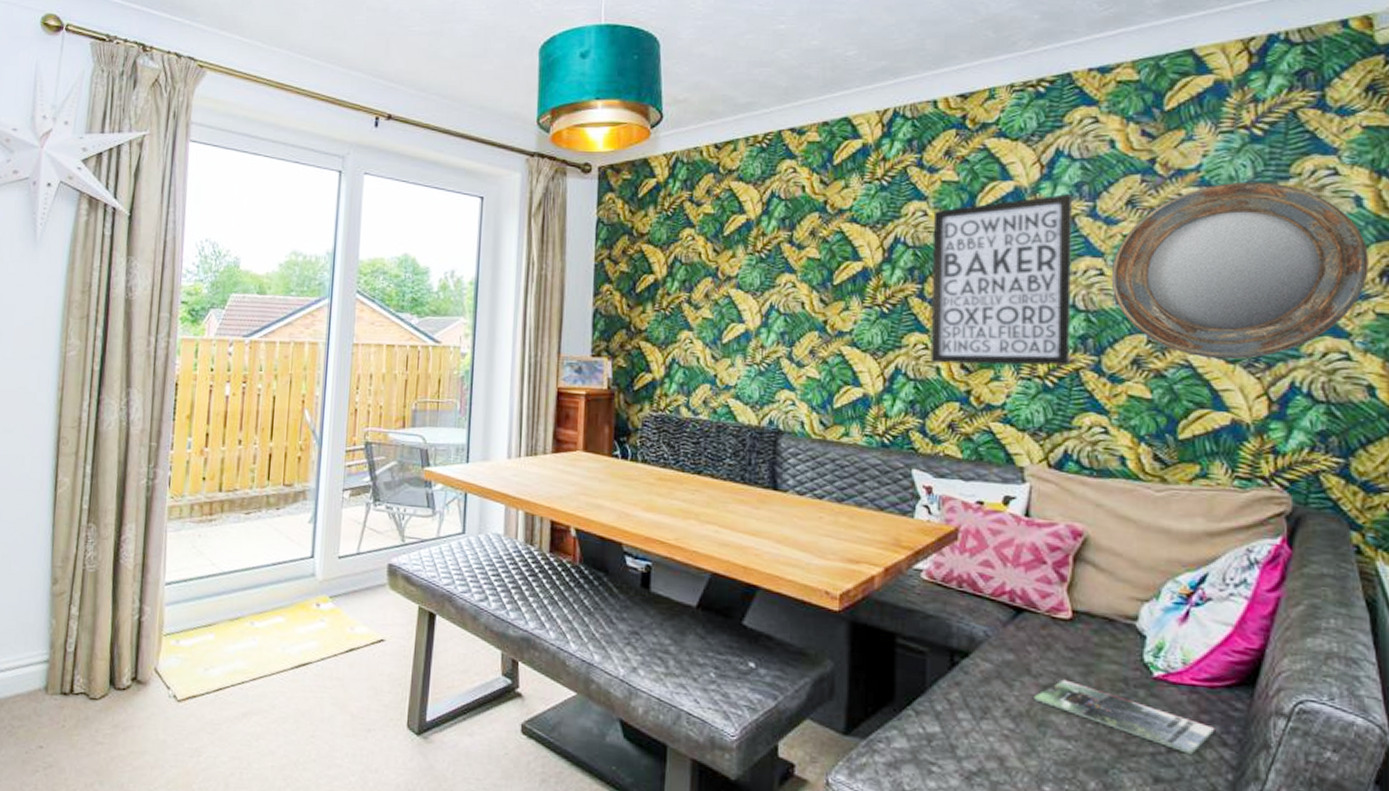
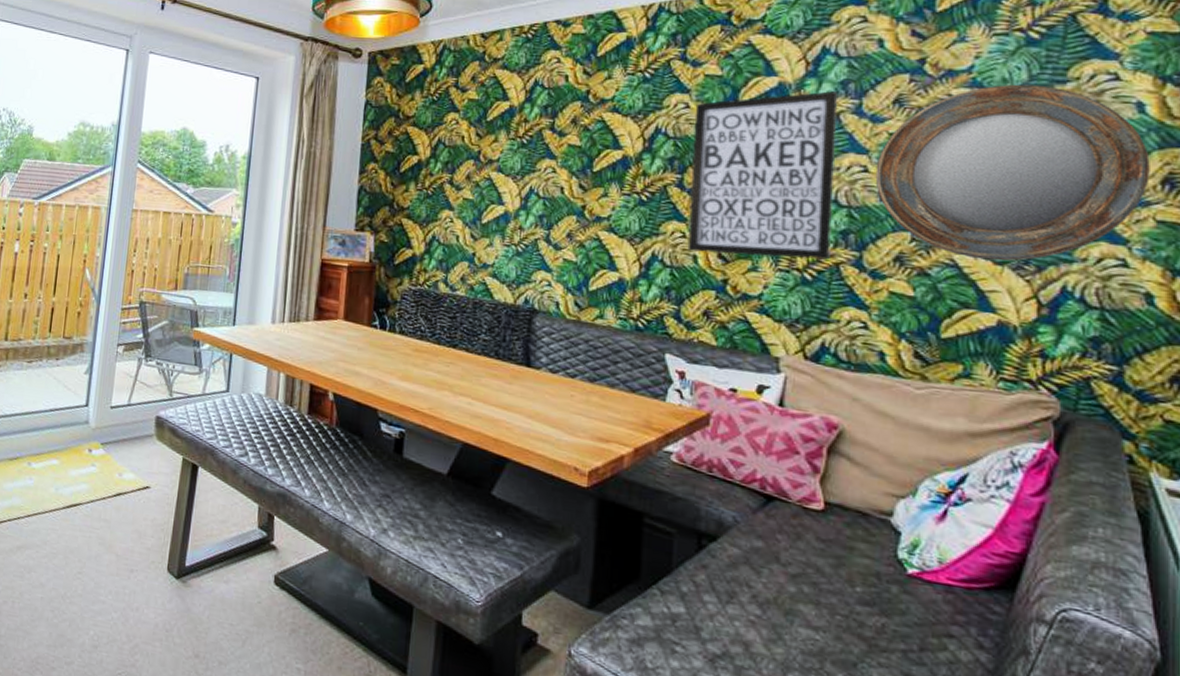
magazine: present [1034,679,1216,754] -> none [782,570,972,655]

